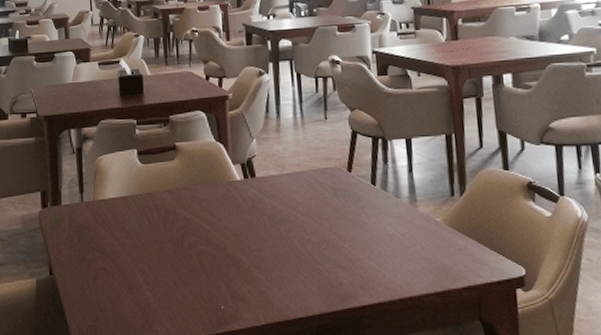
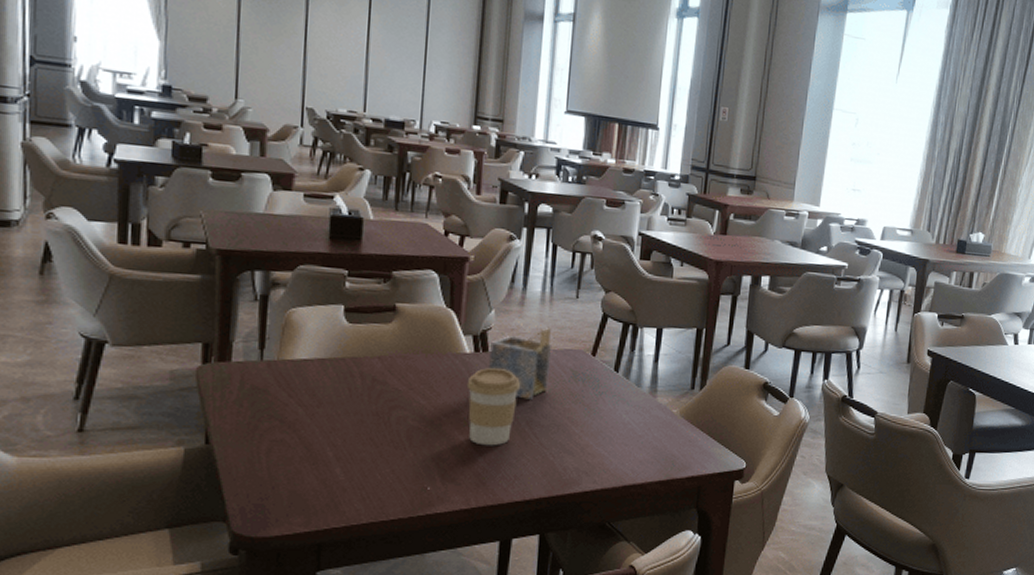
coffee cup: none [241,191,287,265] -> present [466,367,520,446]
napkin holder: none [256,148,313,219] -> present [489,326,552,400]

